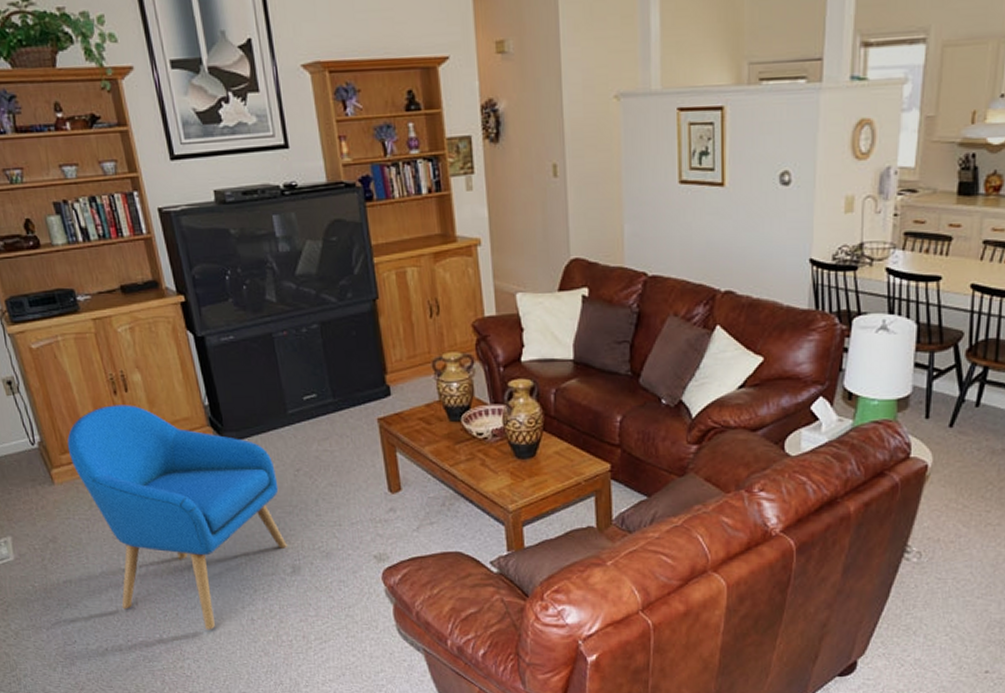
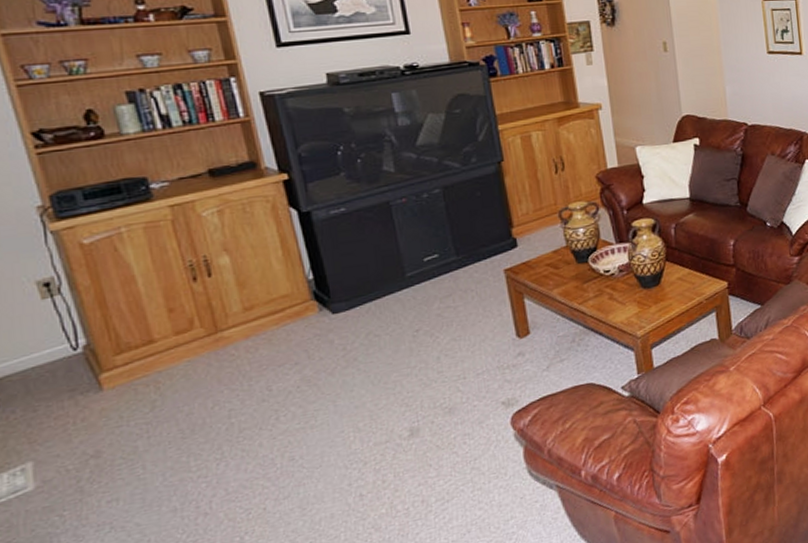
armchair: present [67,404,287,630] -> none [125,290,404,519]

